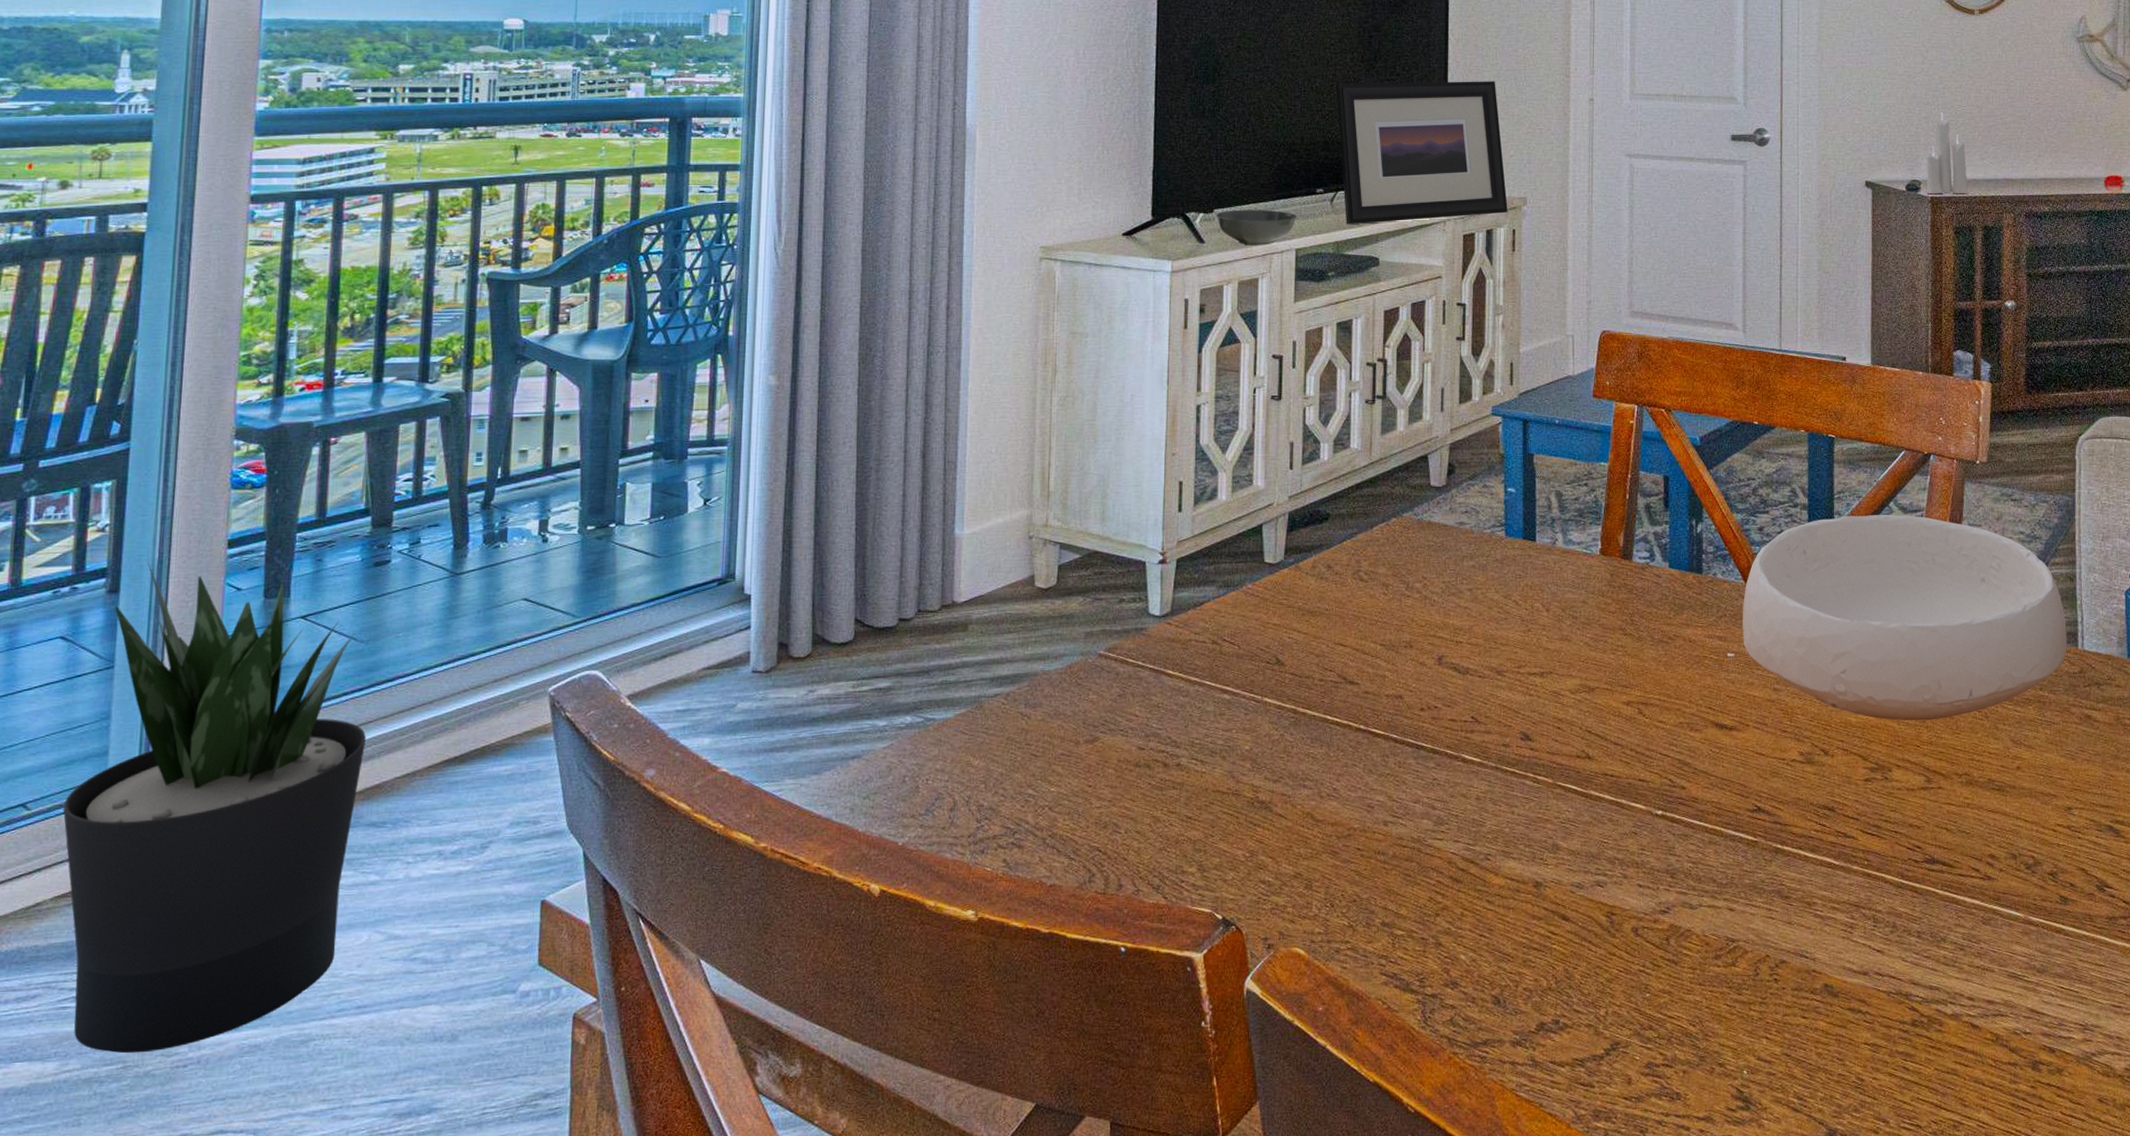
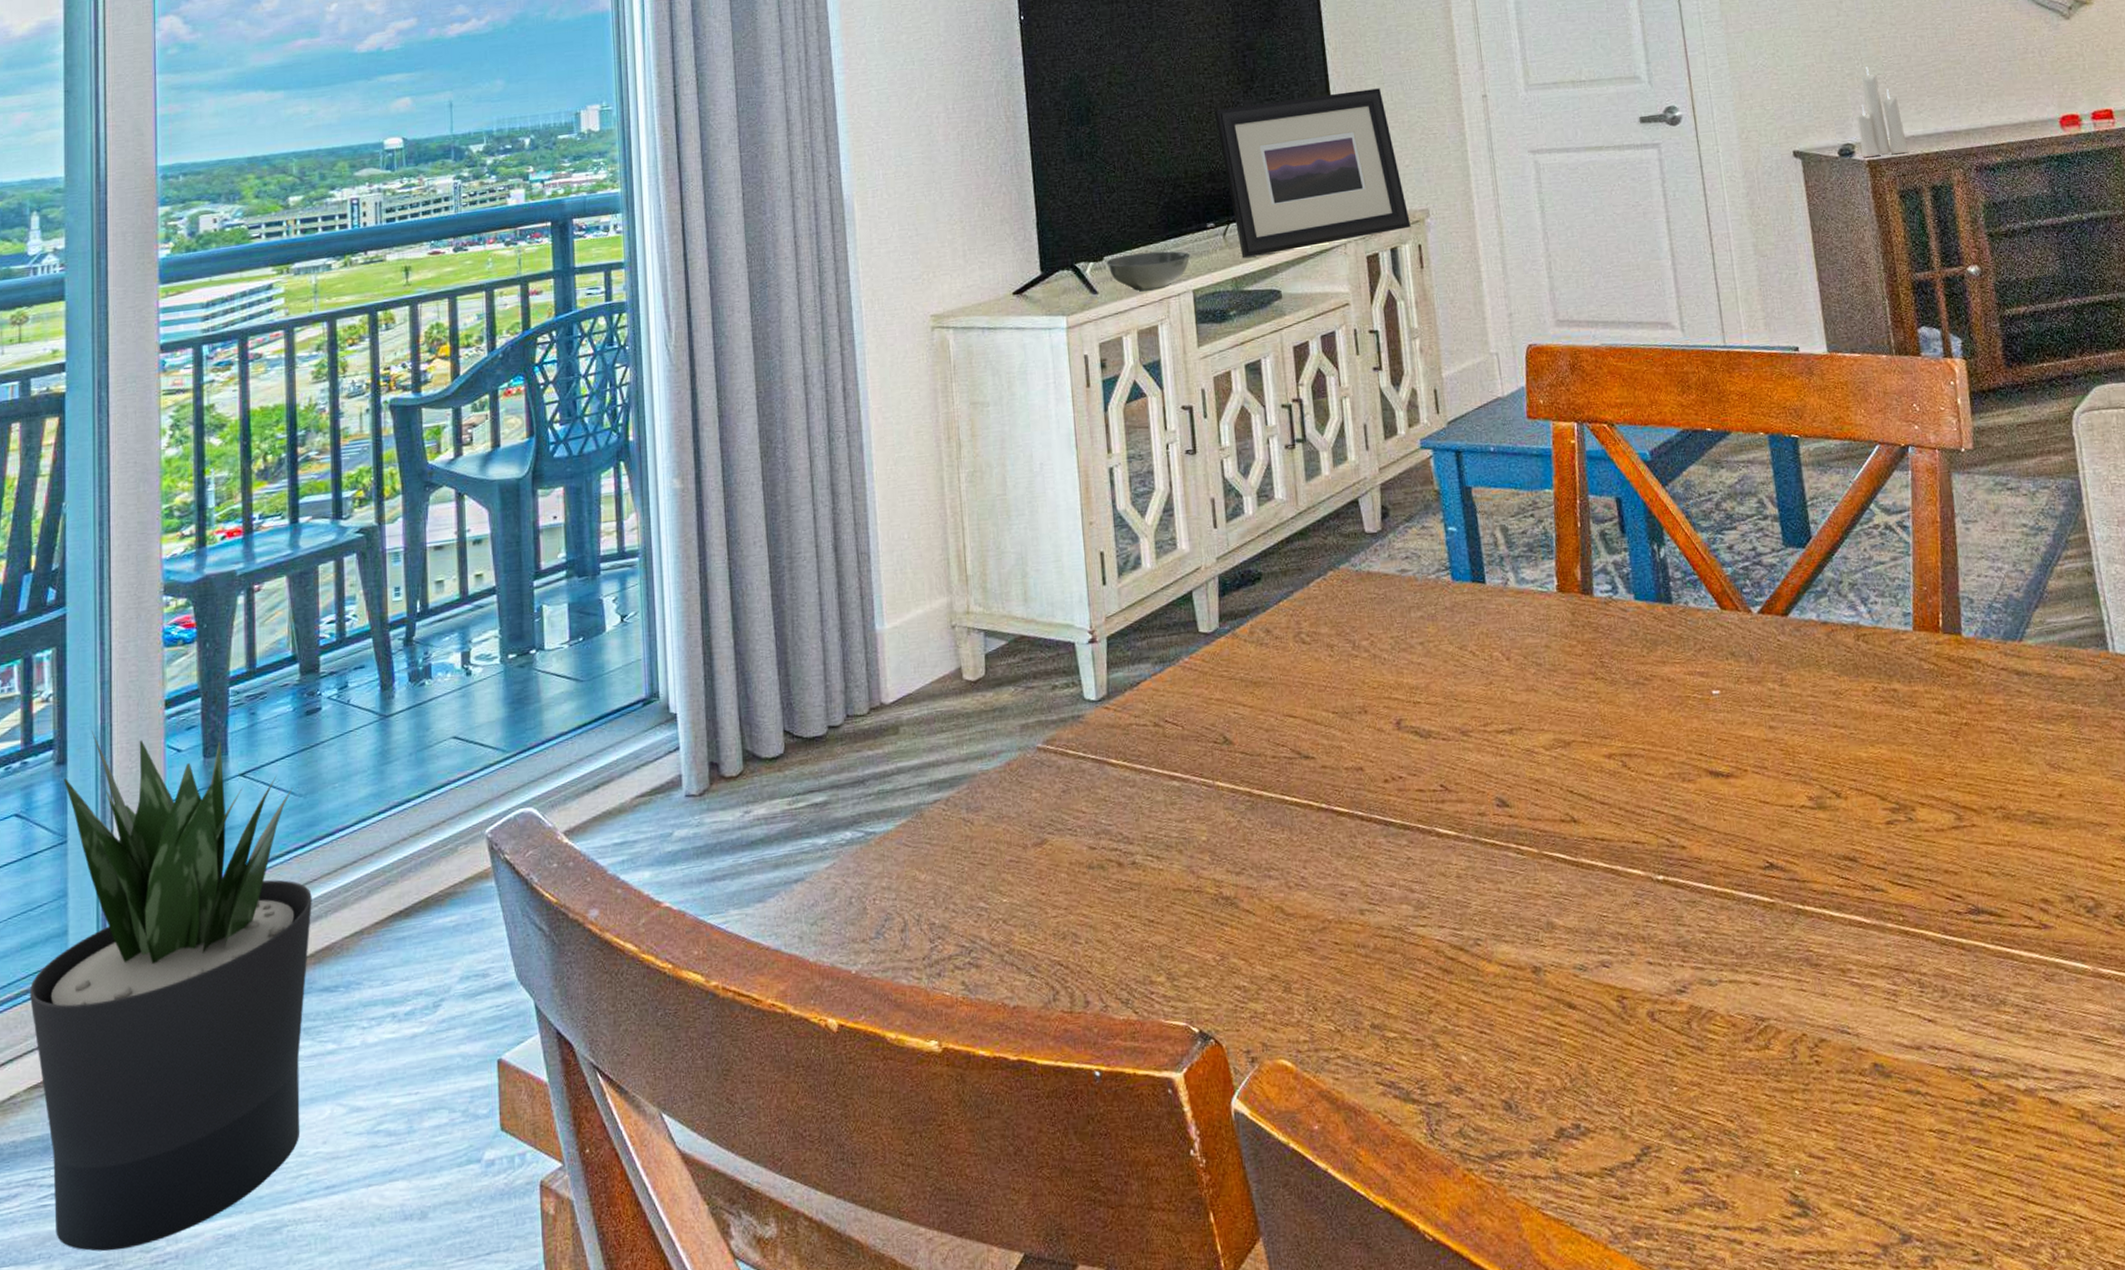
bowl: present [1742,514,2068,721] -> none [1721,517,2097,752]

